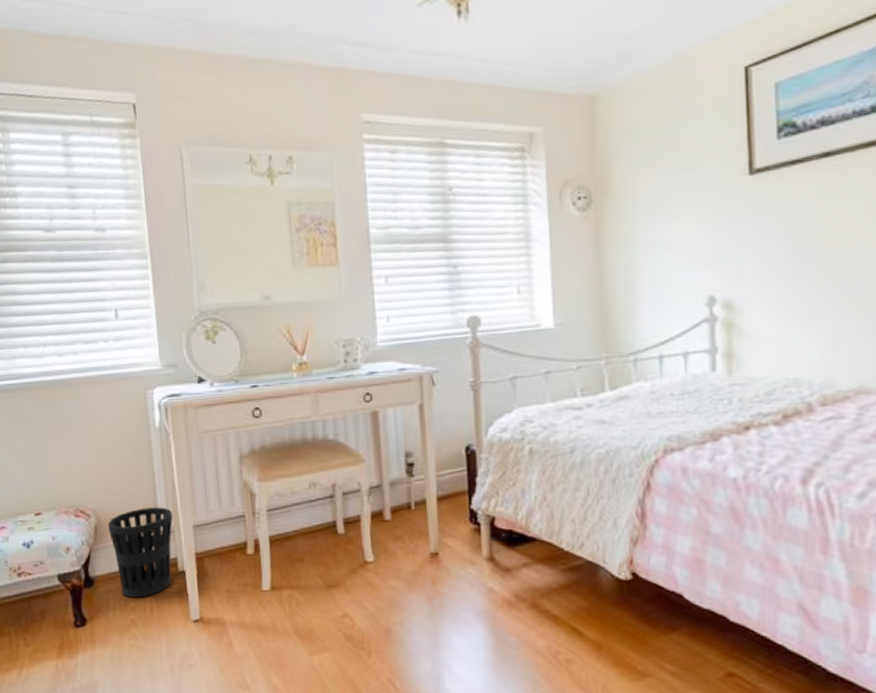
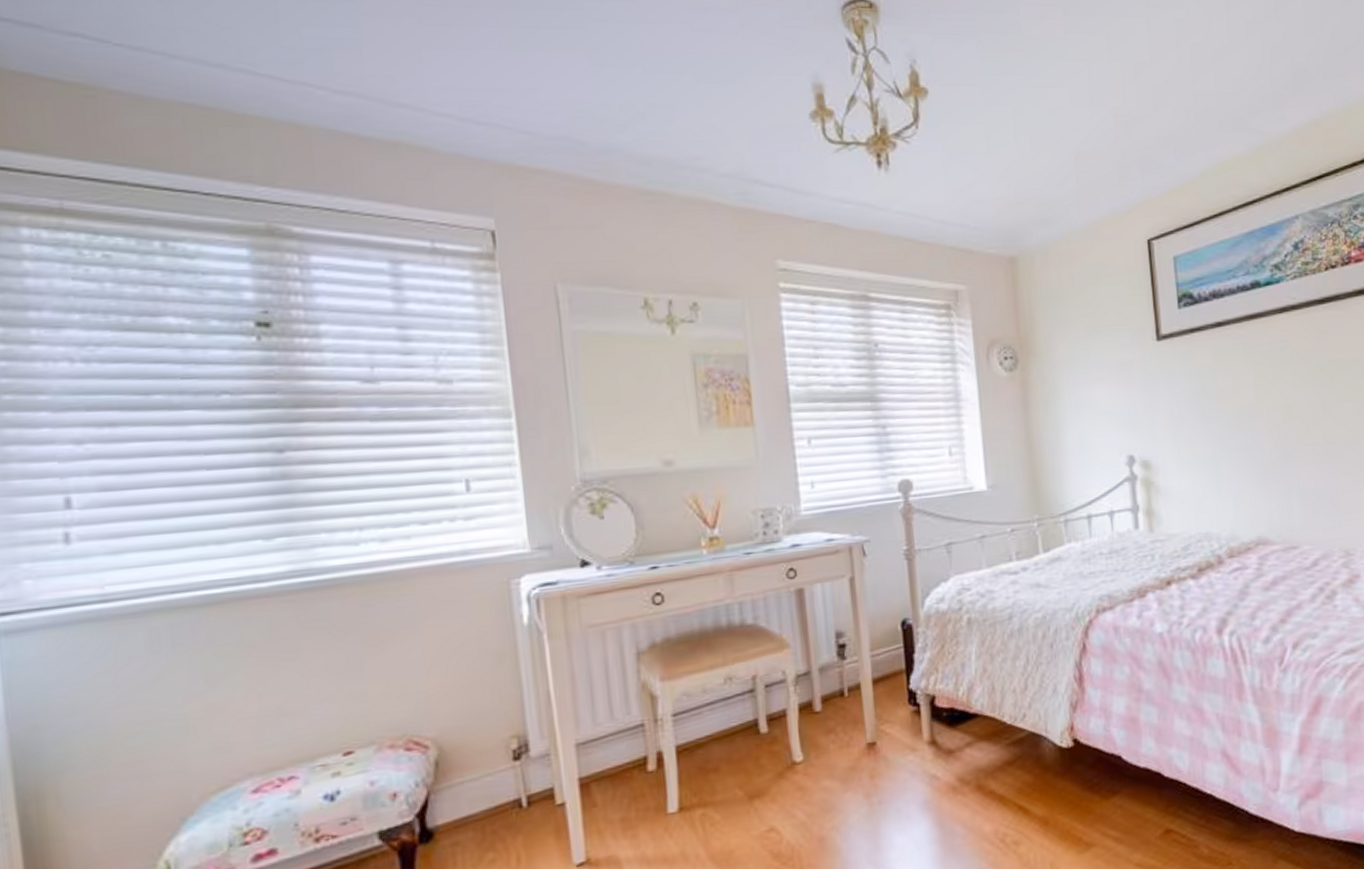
wastebasket: present [107,507,173,598] -> none [454,725,548,849]

